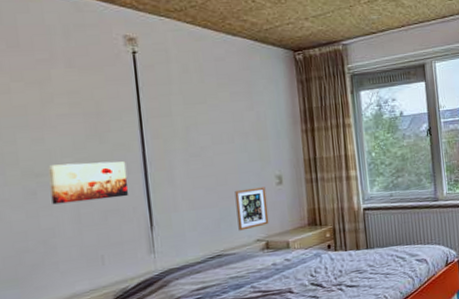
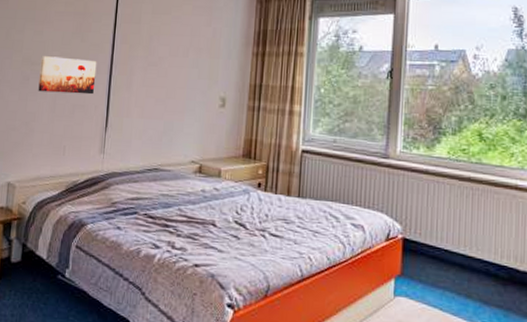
picture frame: present [234,187,269,231] -> none [177,105,209,149]

